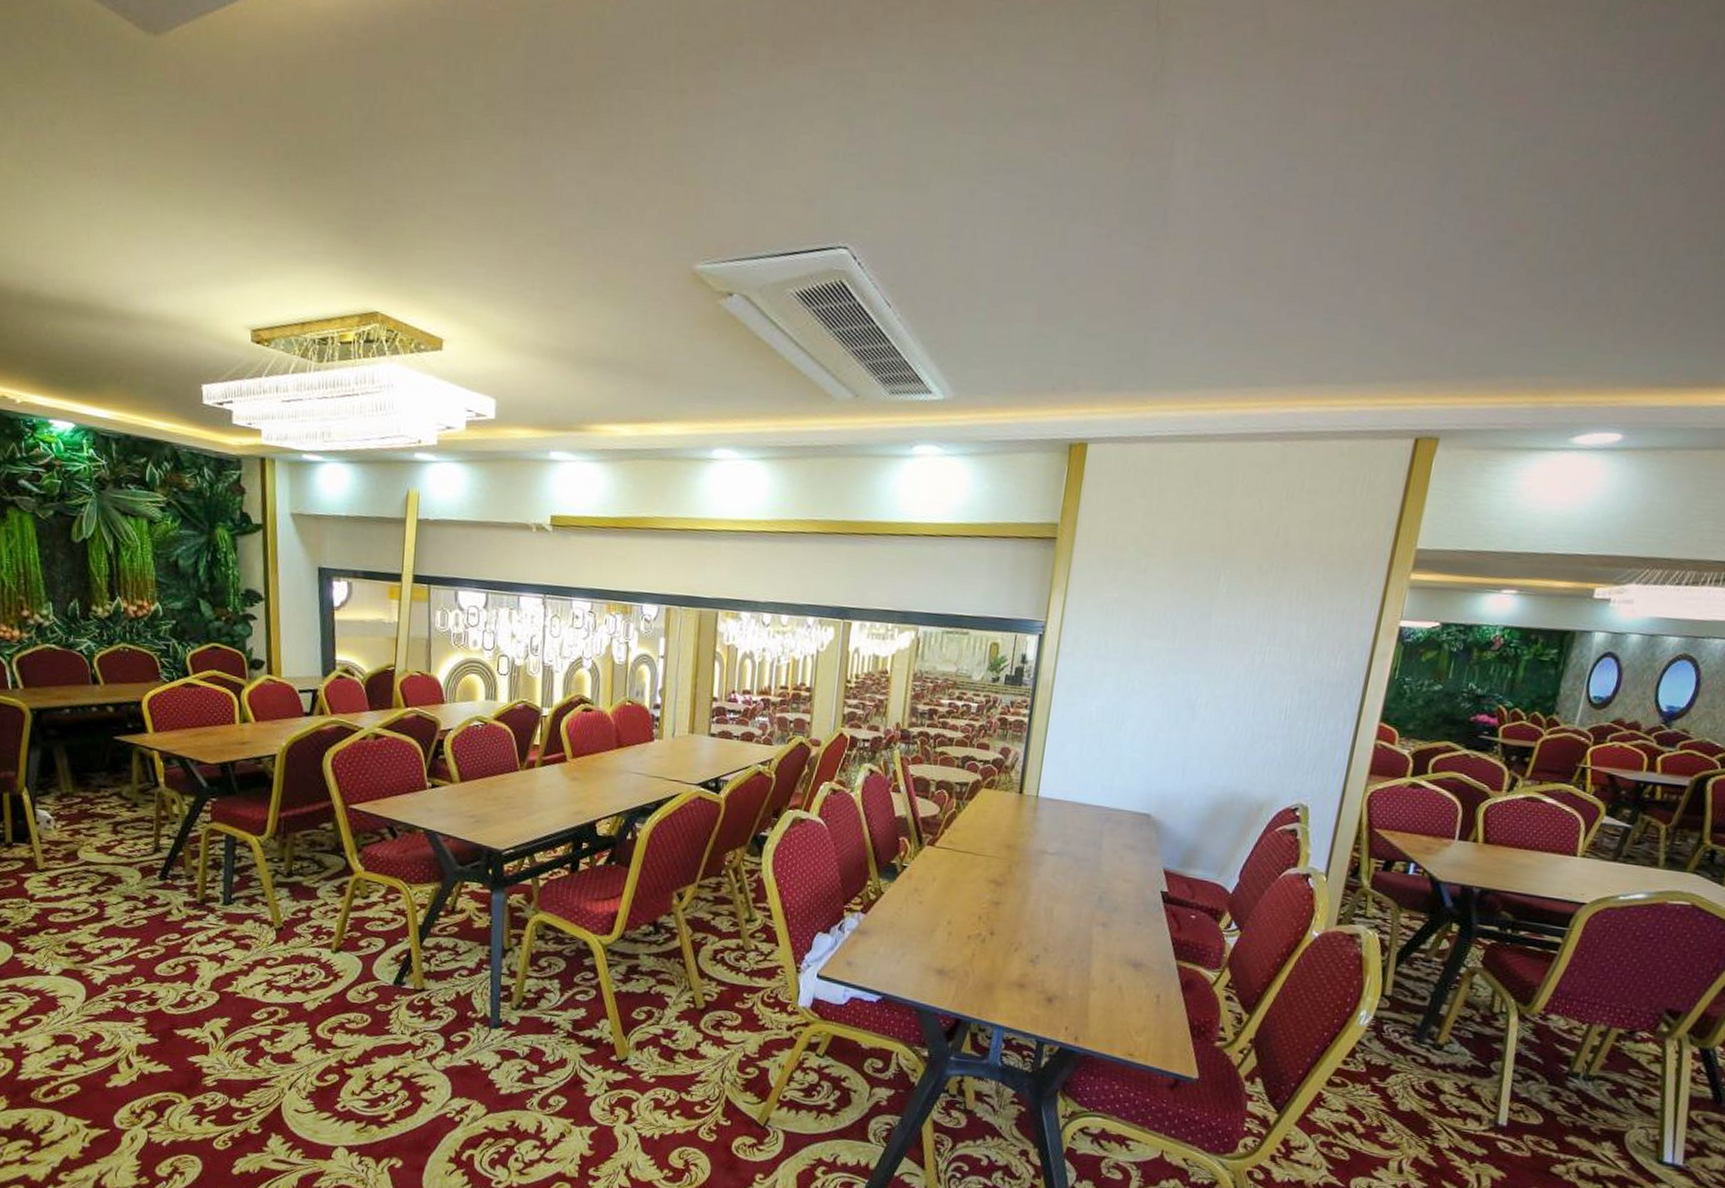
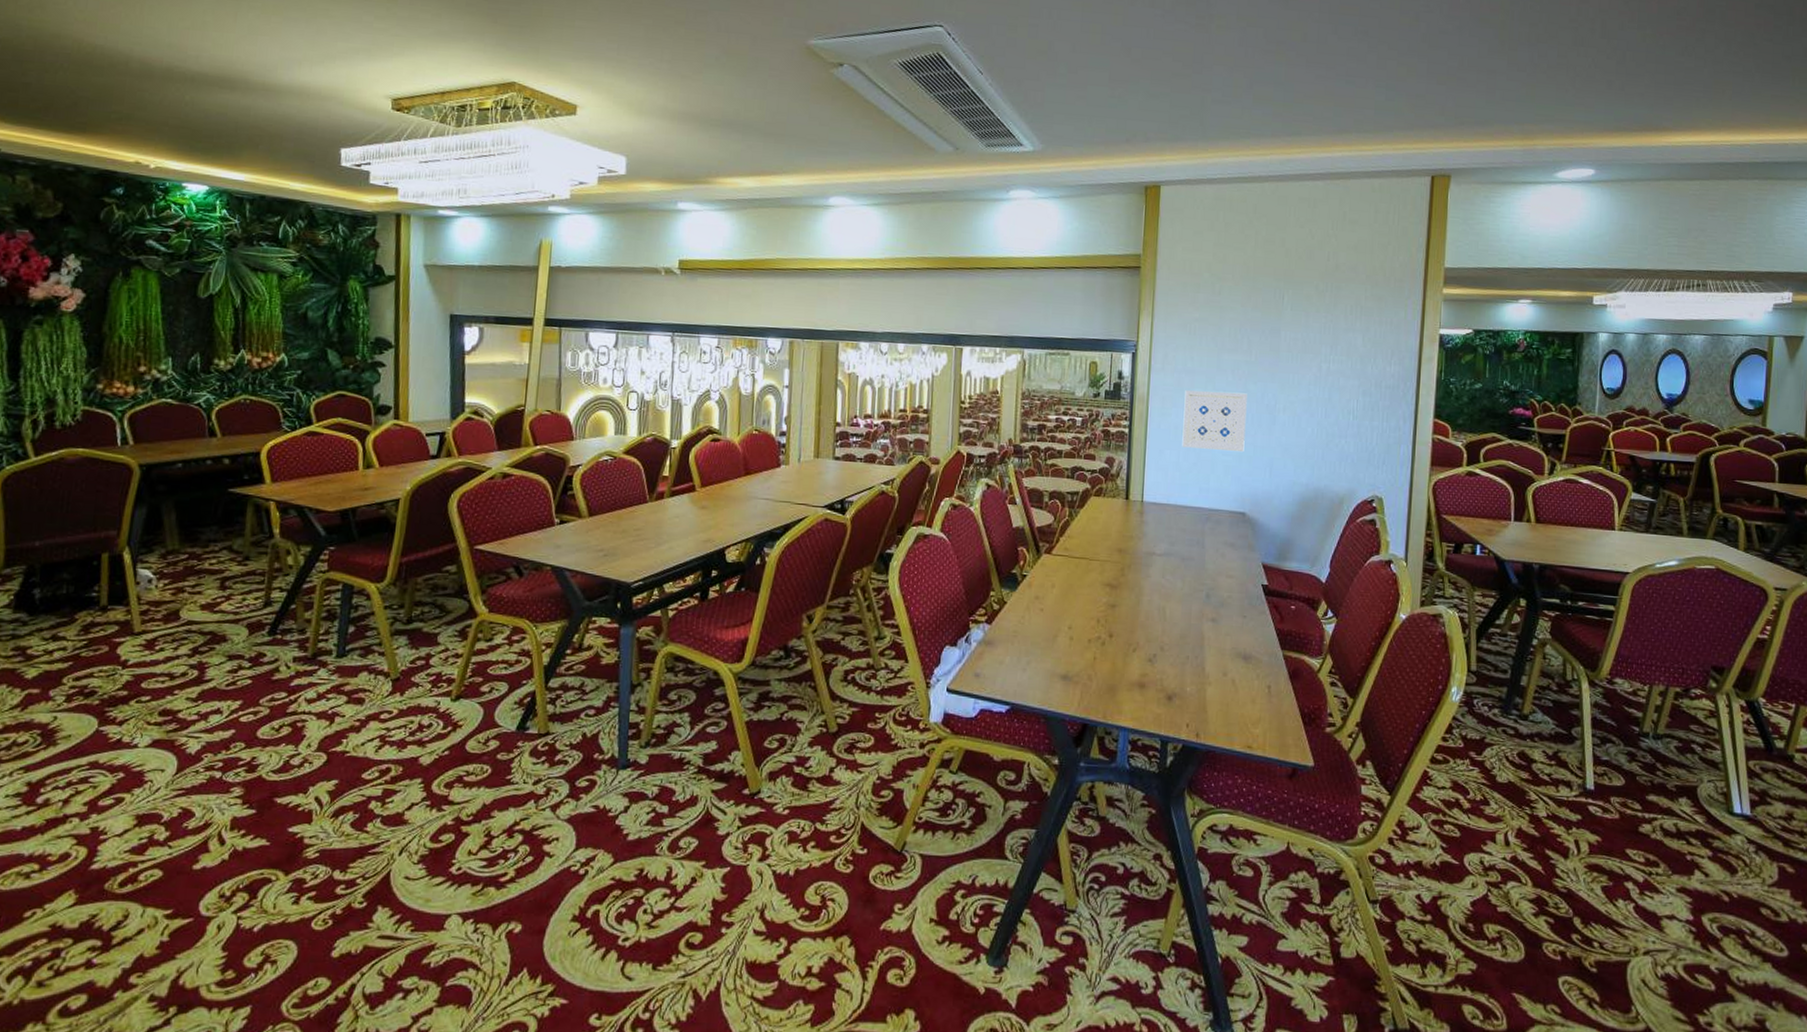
wall art: none [1086,678,1166,750] -> present [1182,390,1247,453]

